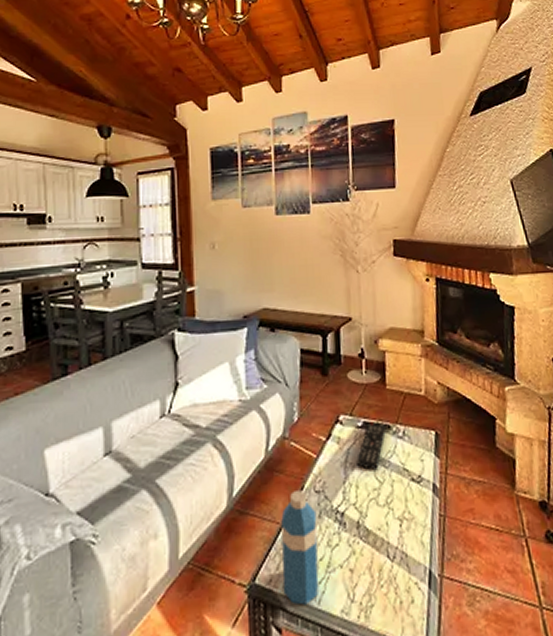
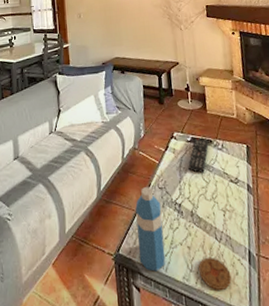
coaster: none [363,581,405,625] -> present [198,256,232,290]

